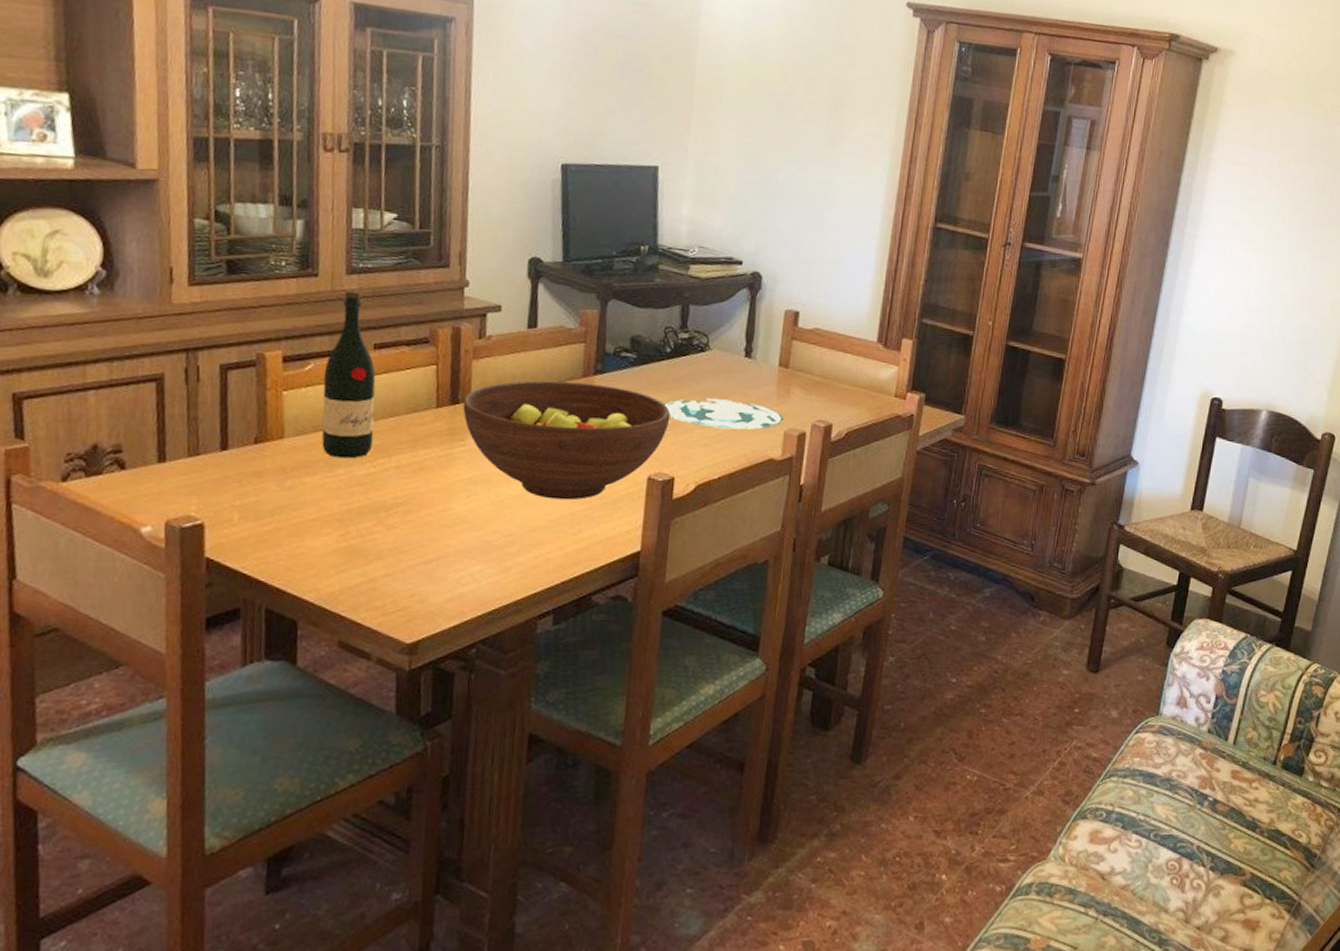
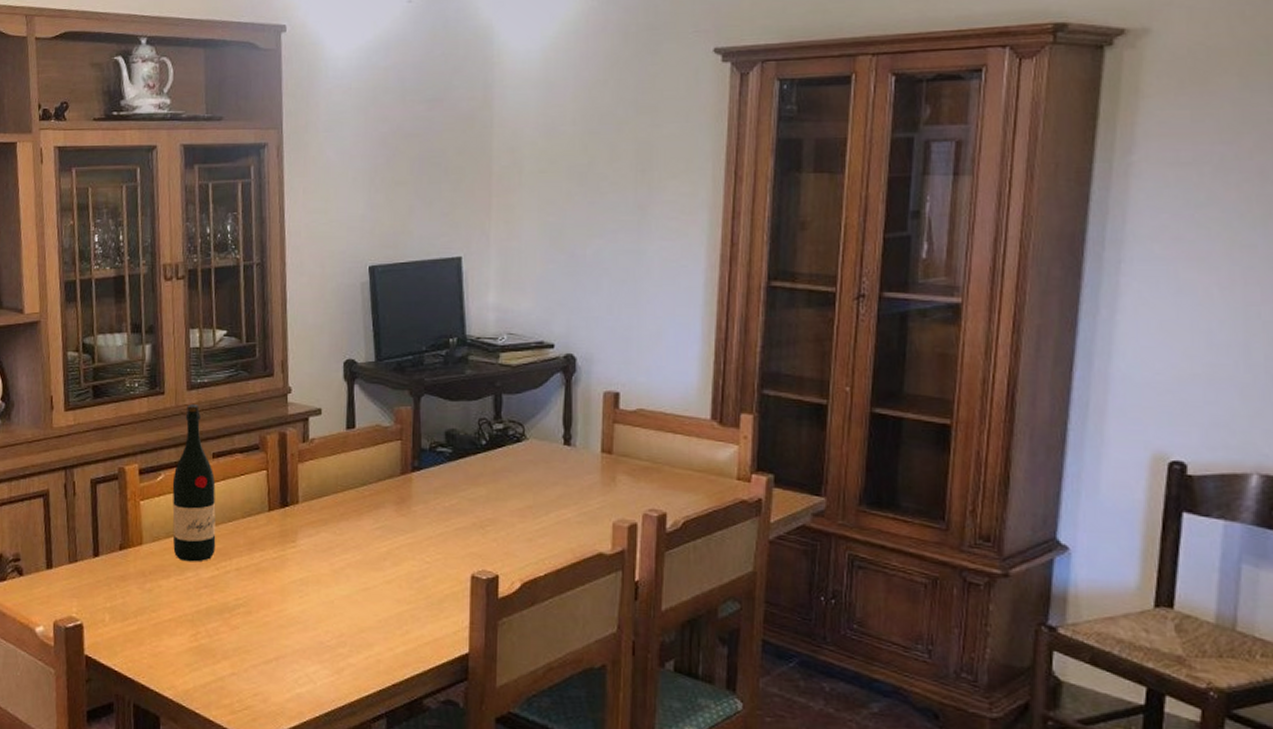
fruit bowl: present [462,380,671,500] -> none [292,479,490,600]
plate: present [664,398,784,430] -> none [483,490,611,523]

